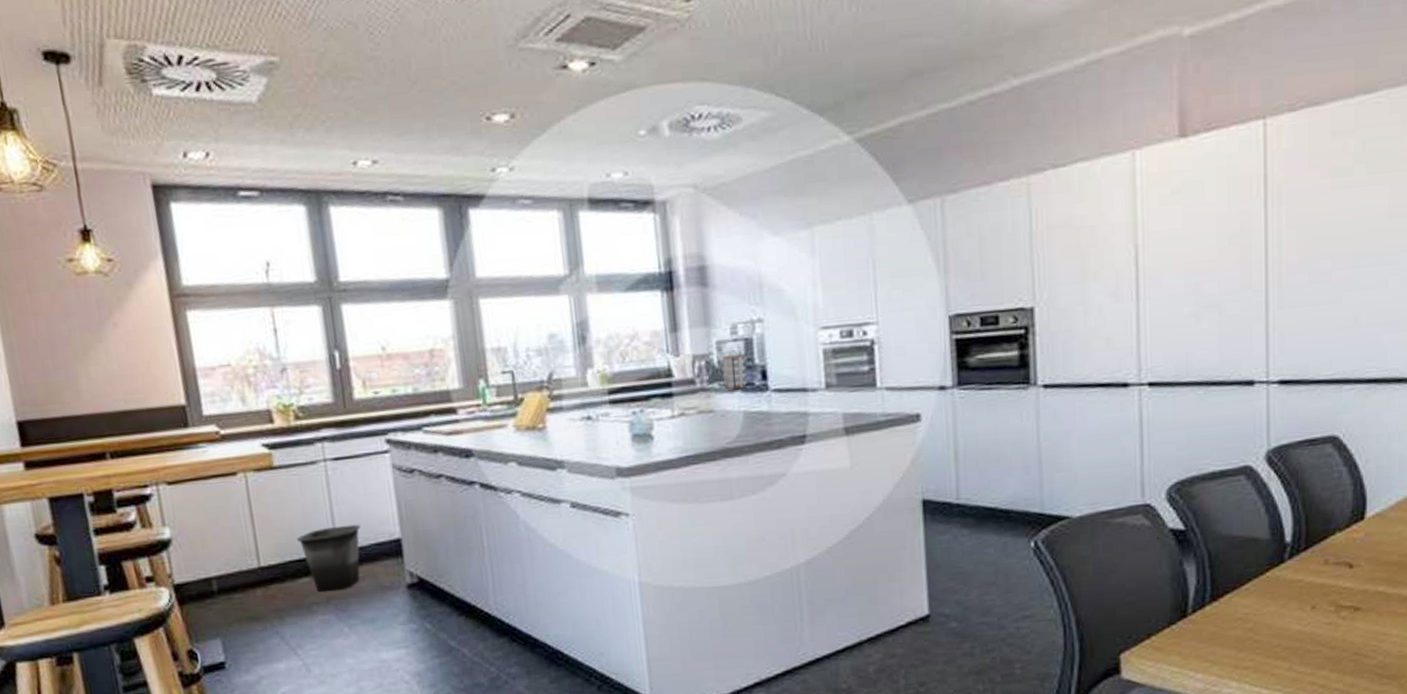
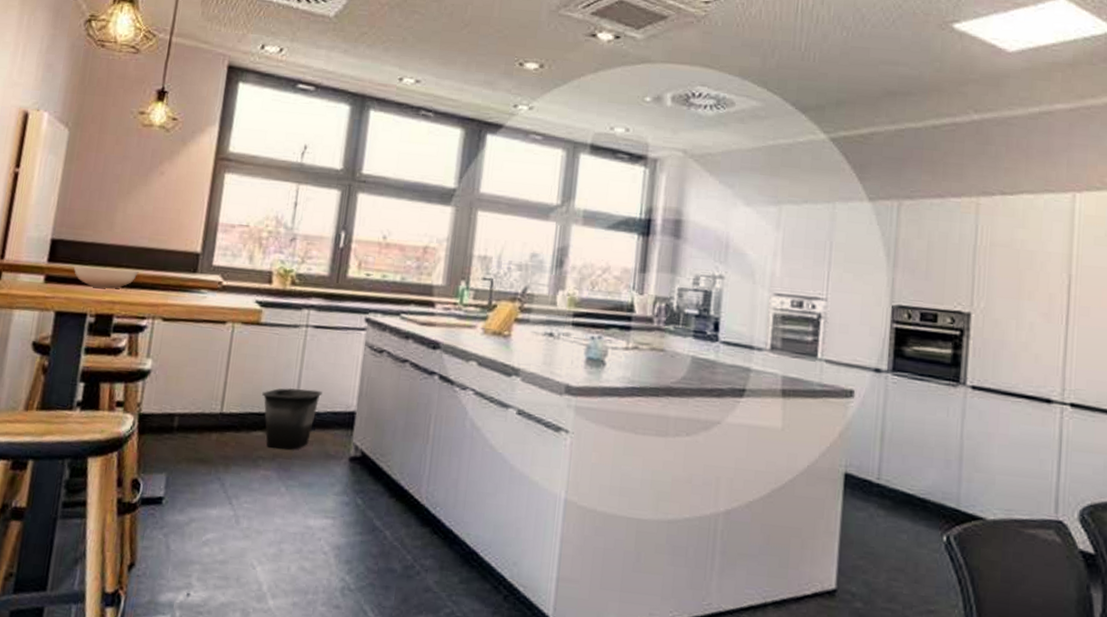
bowl: none [51,437,125,464] -> present [73,266,139,289]
spice rack: present [721,350,748,391] -> none [678,298,703,336]

